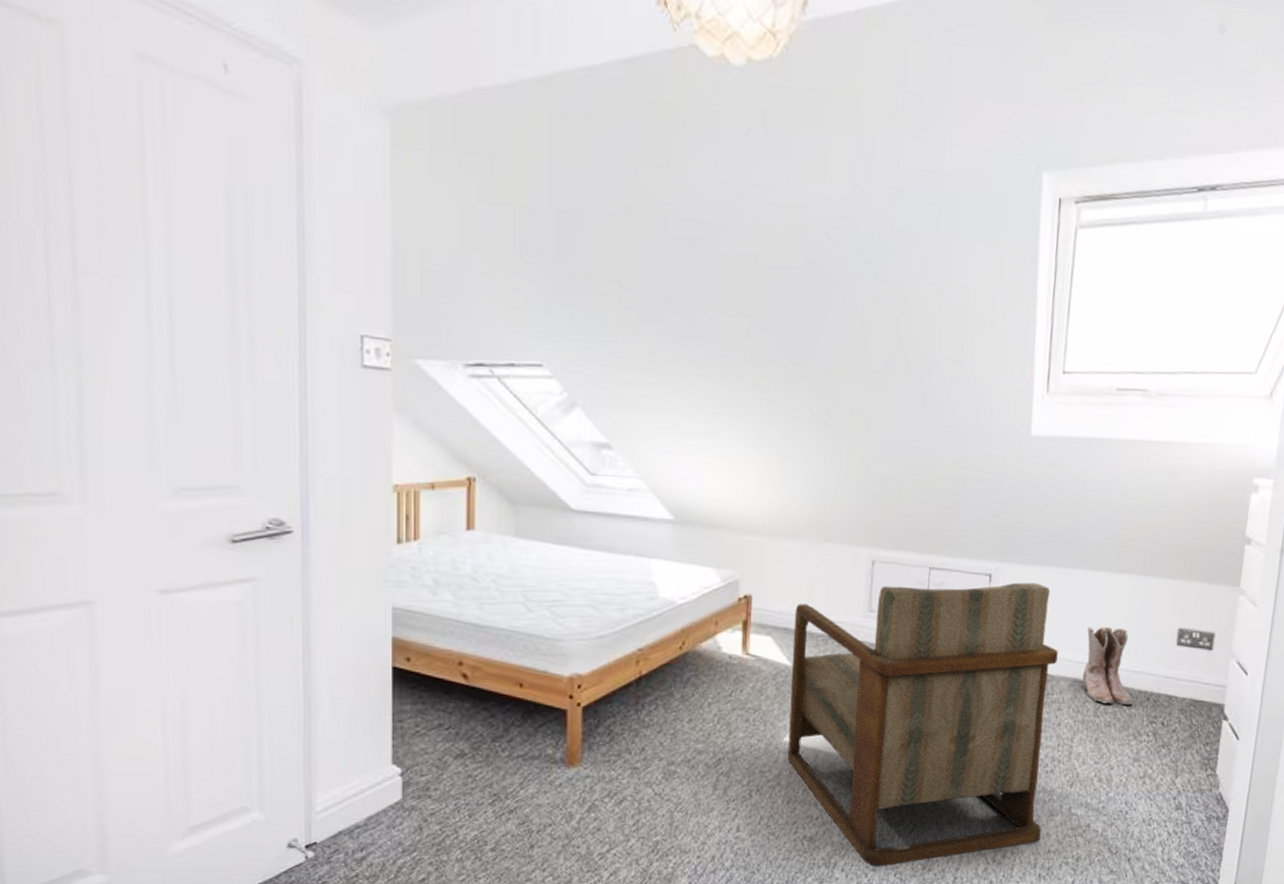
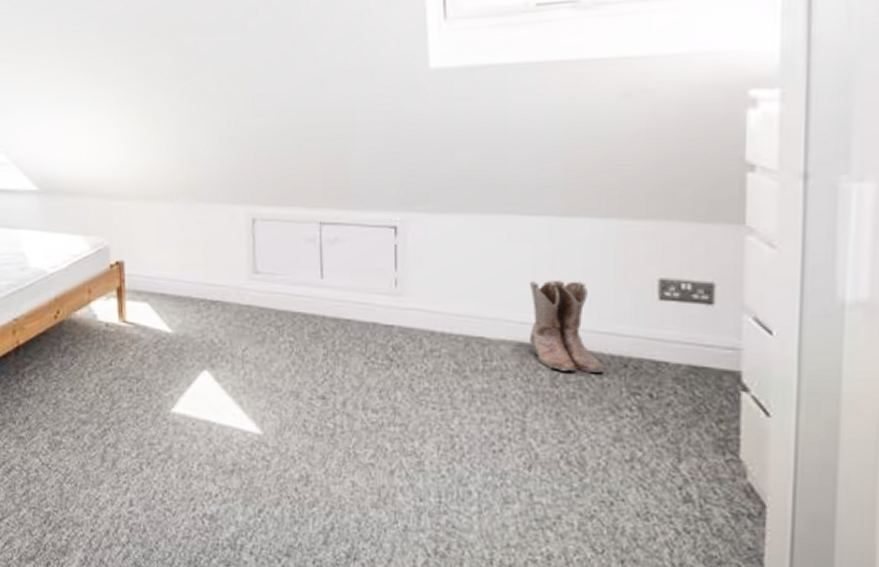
armchair: present [787,582,1058,867] -> none [171,233,494,552]

